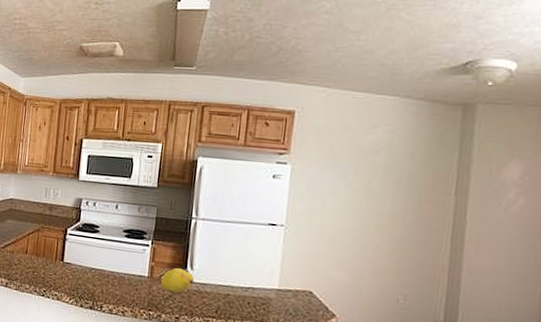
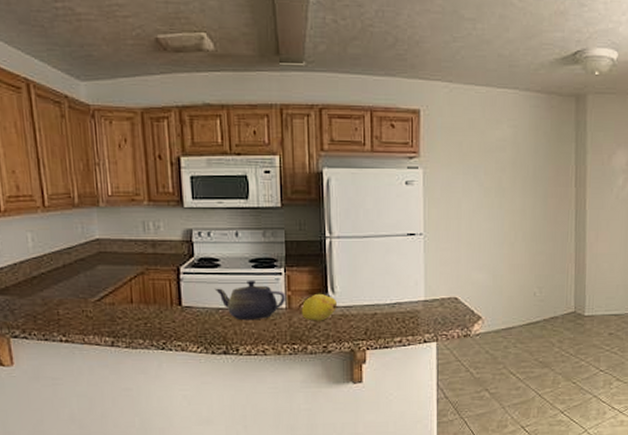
teapot: none [91,247,150,284] -> present [214,280,287,321]

